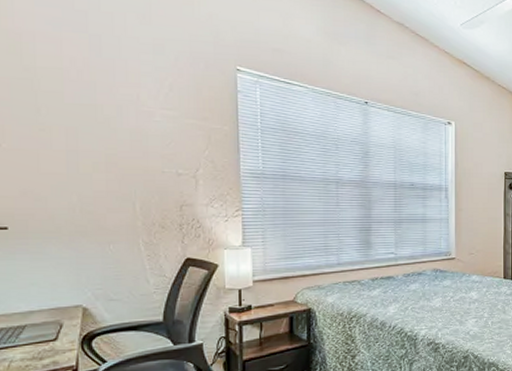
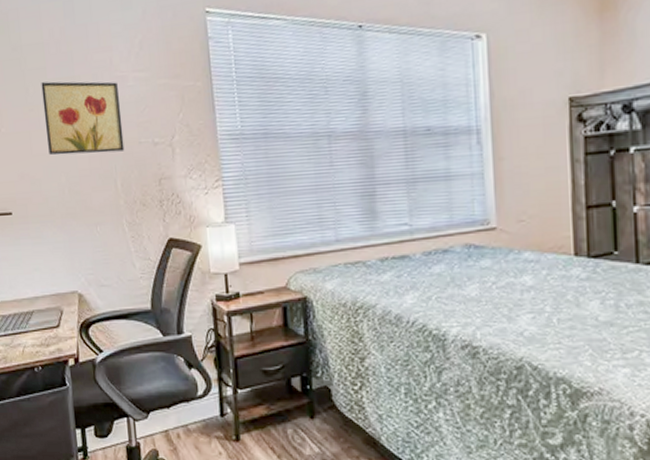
wall art: none [56,105,146,178] -> present [41,81,125,155]

